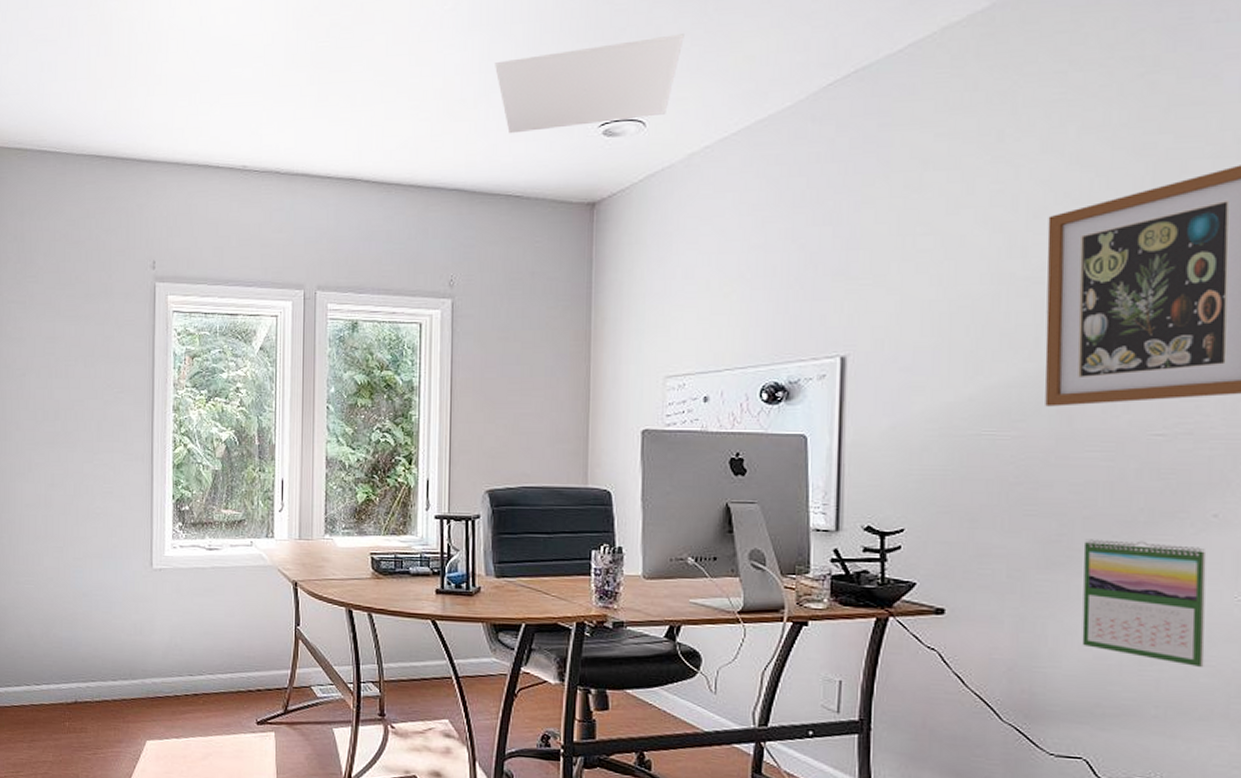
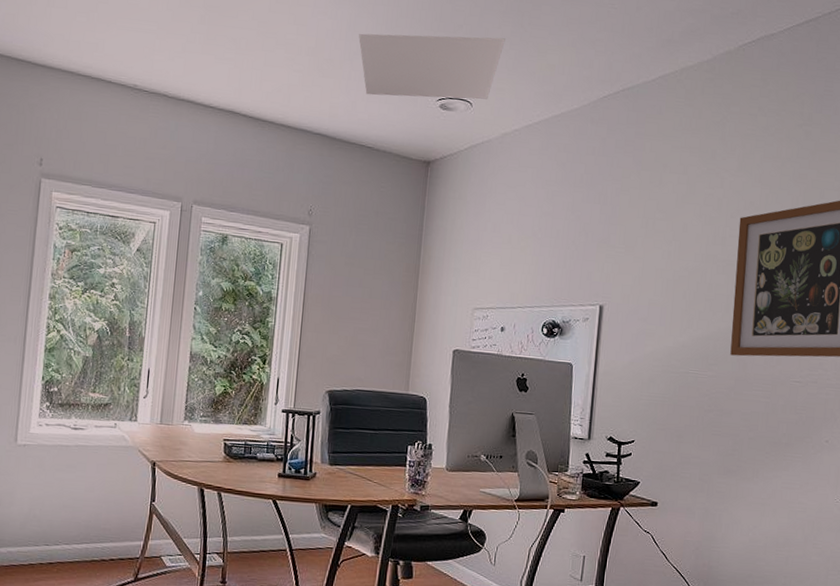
calendar: present [1082,539,1207,667] -> none [743,454,820,549]

